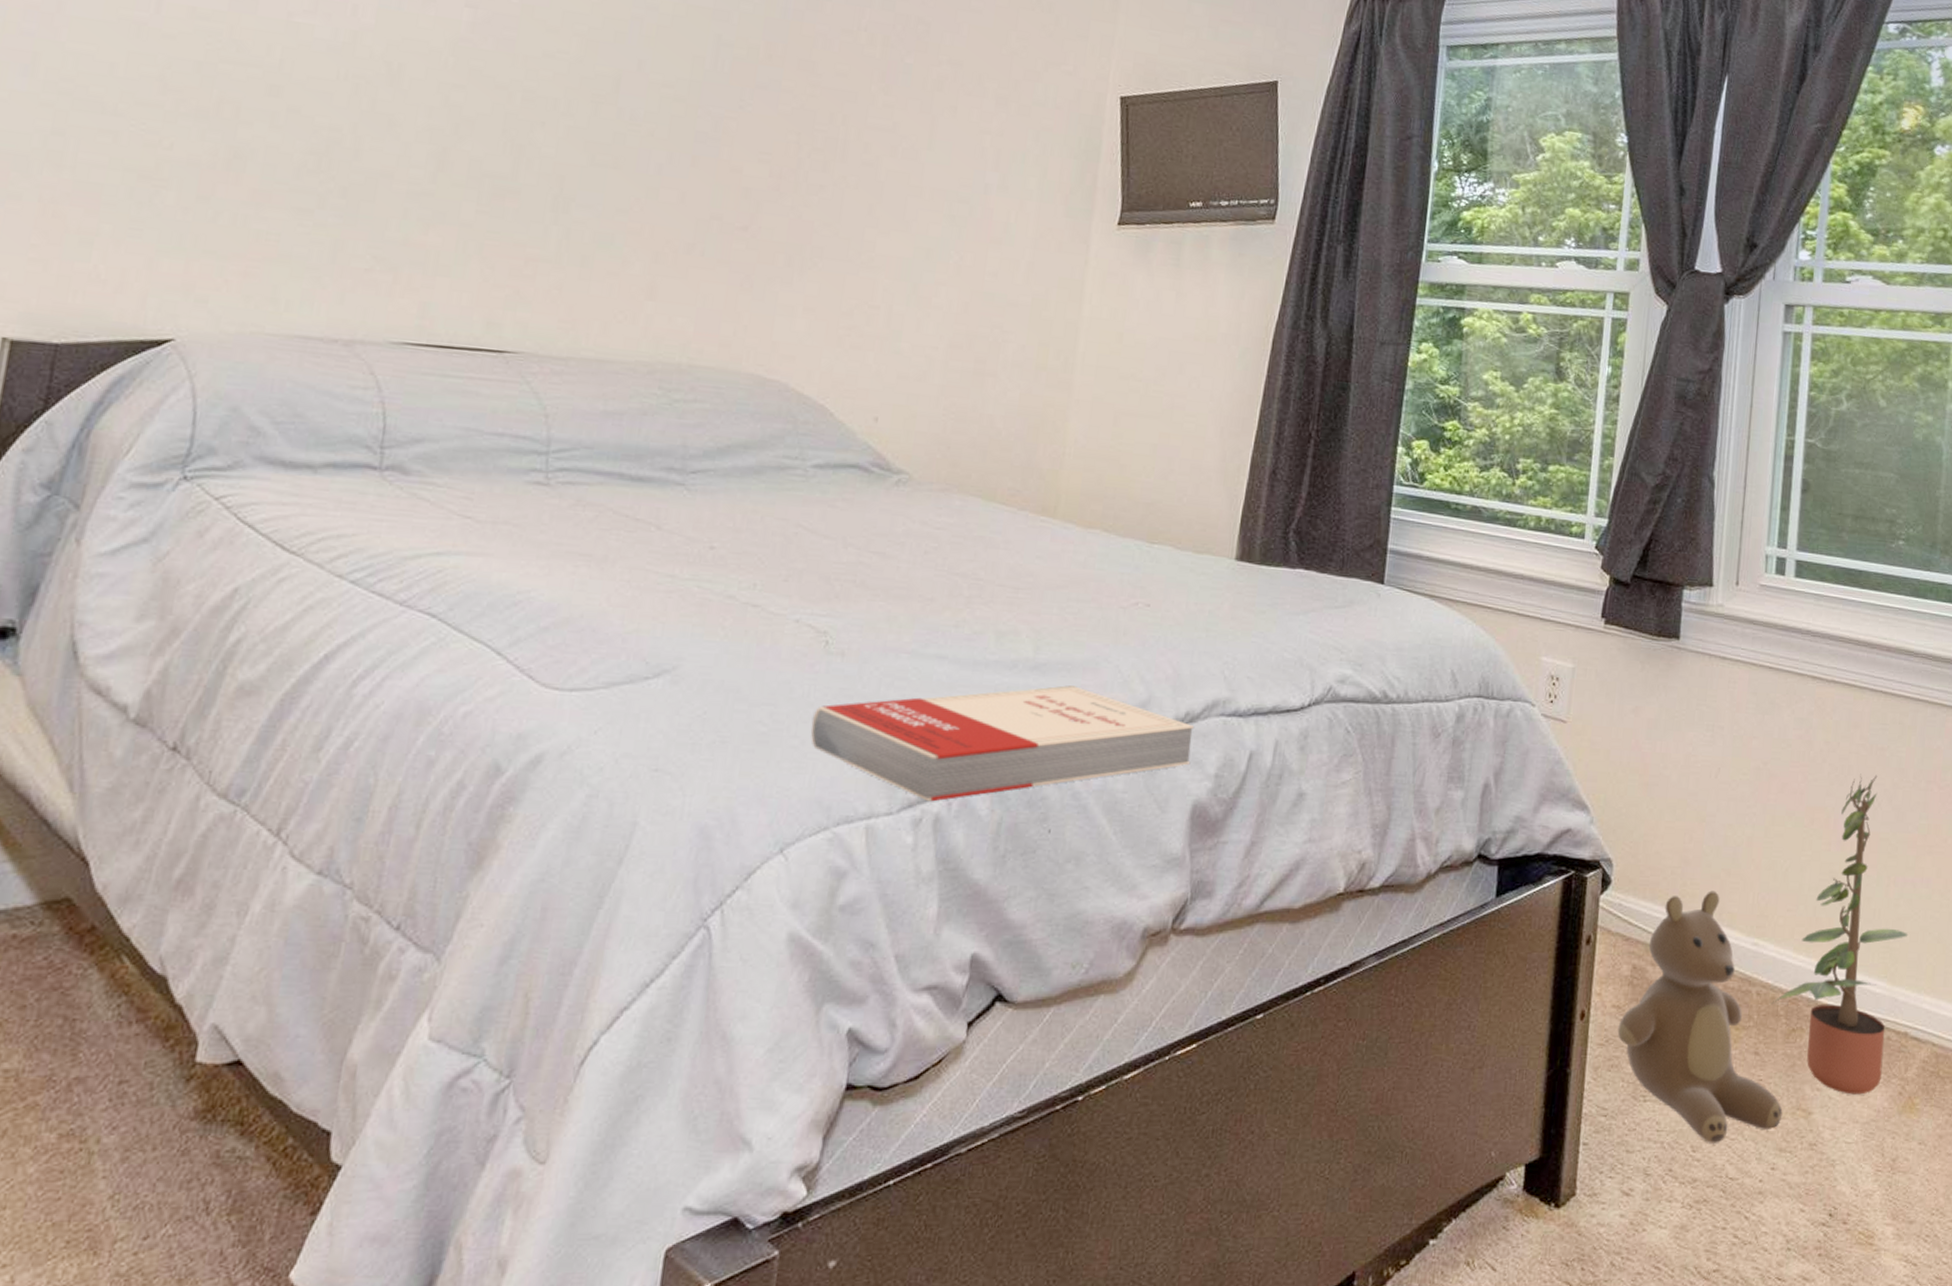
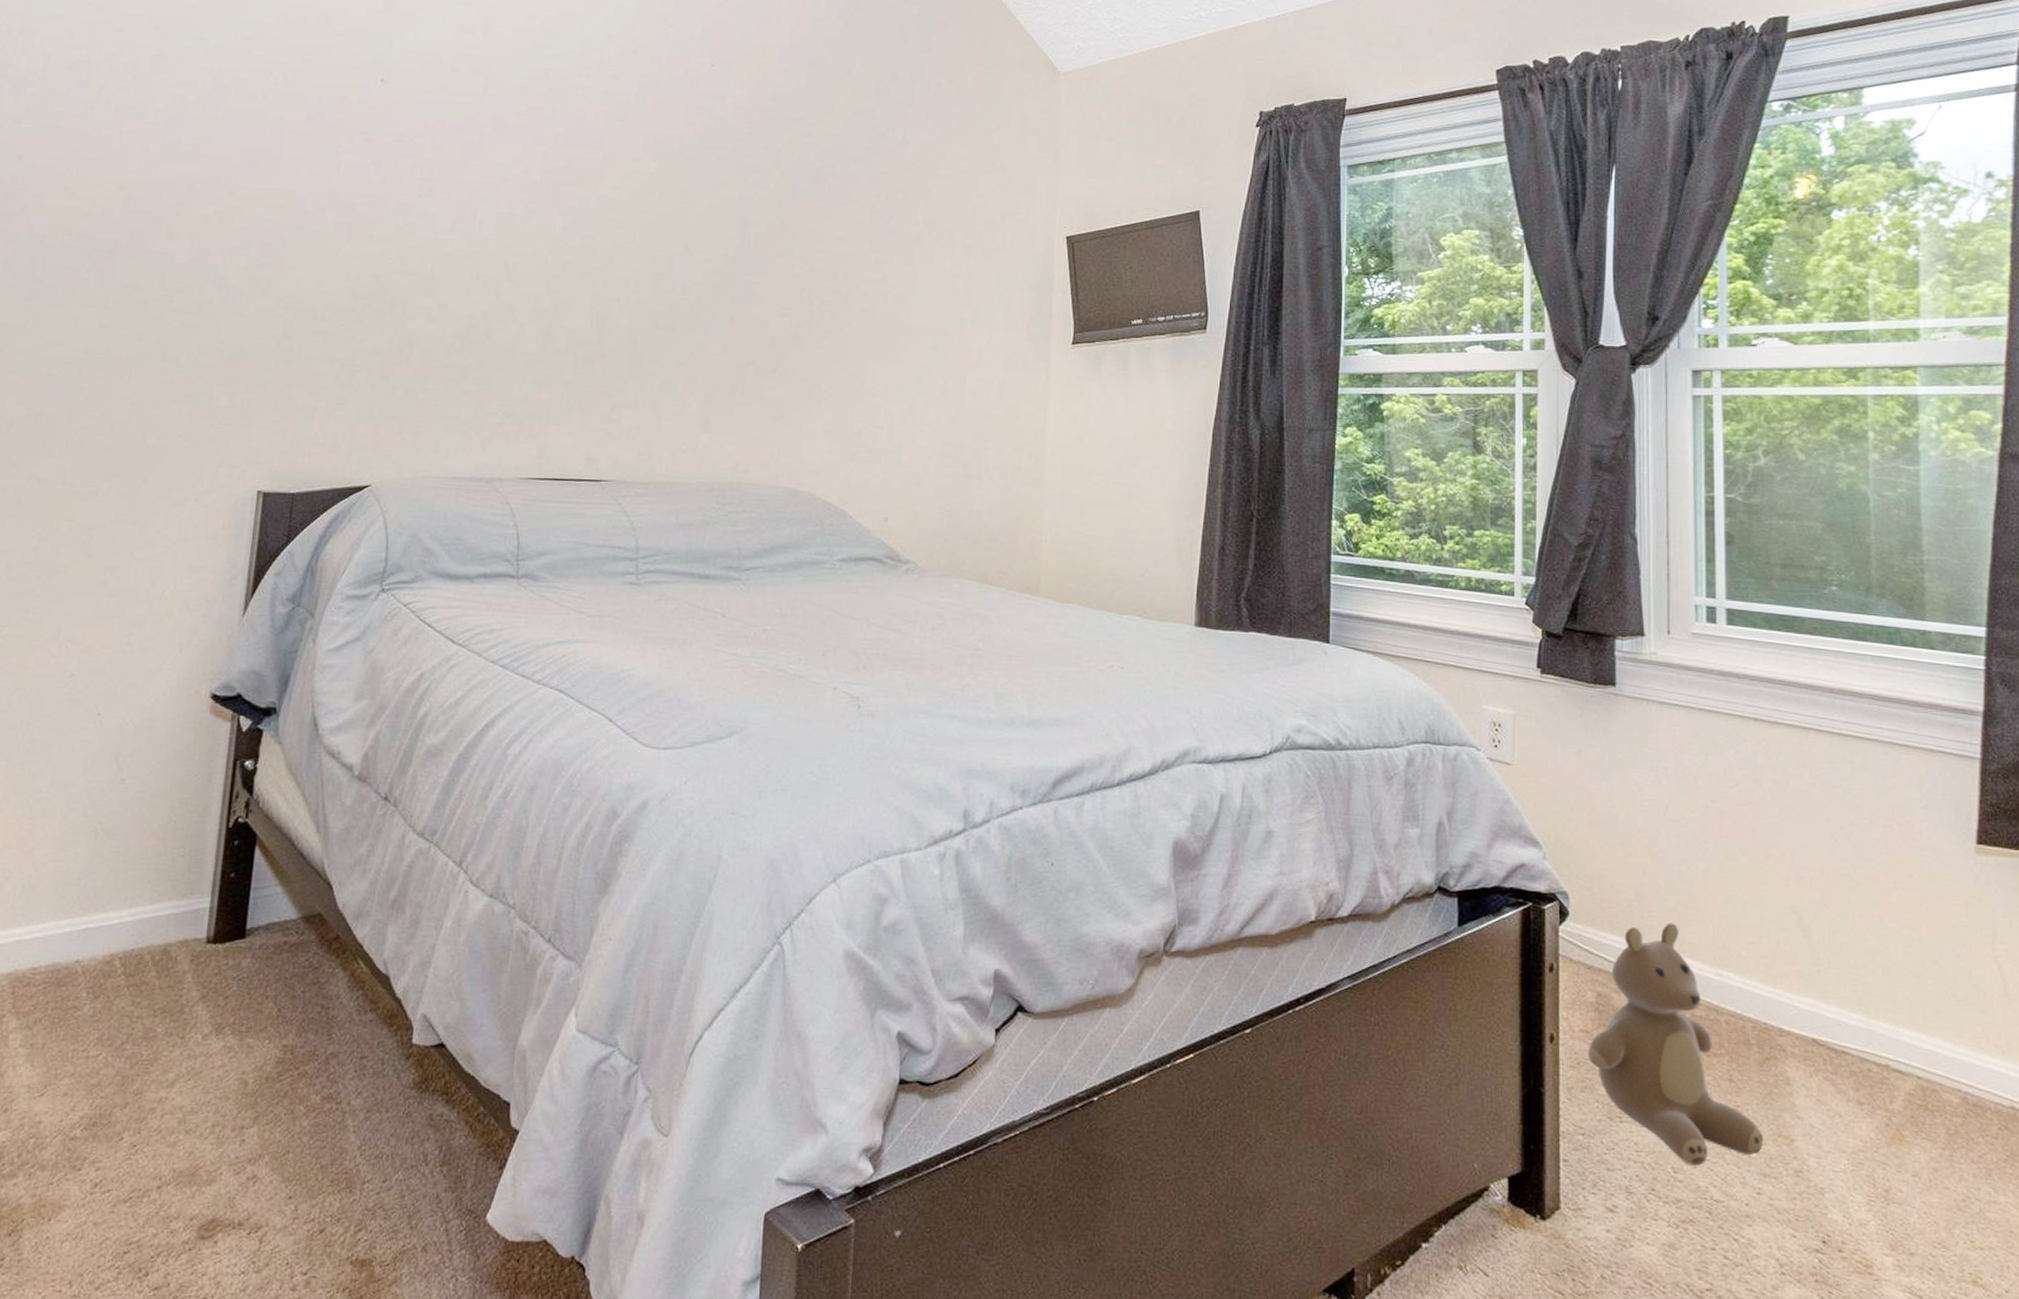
book: present [810,685,1195,802] -> none [851,738,1171,839]
potted plant: present [1773,773,1908,1095] -> none [1743,811,1880,1125]

